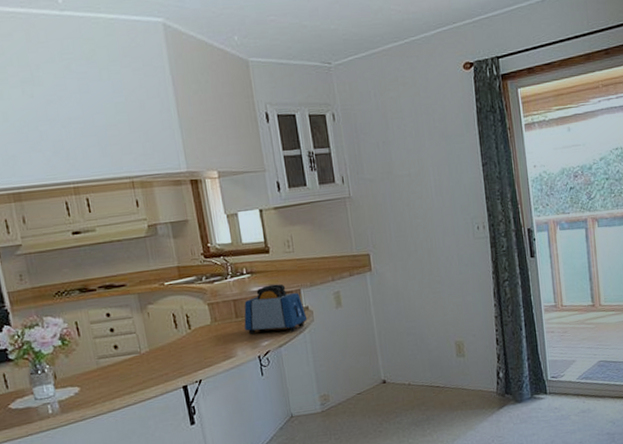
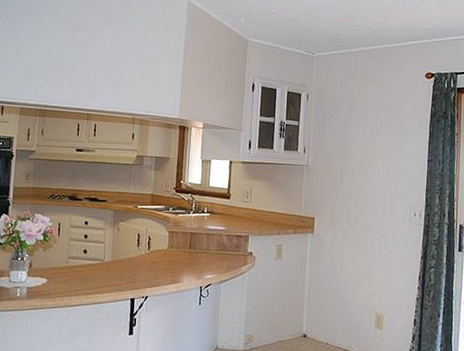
toaster: present [244,284,308,335] -> none [195,226,250,272]

